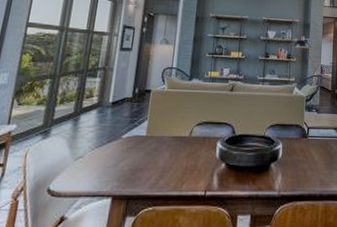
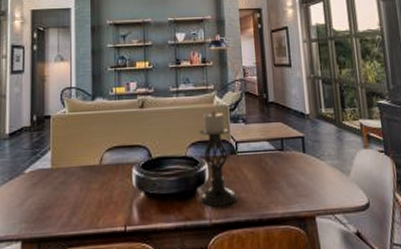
candle holder: none [272,99,305,181] -> present [199,110,238,207]

